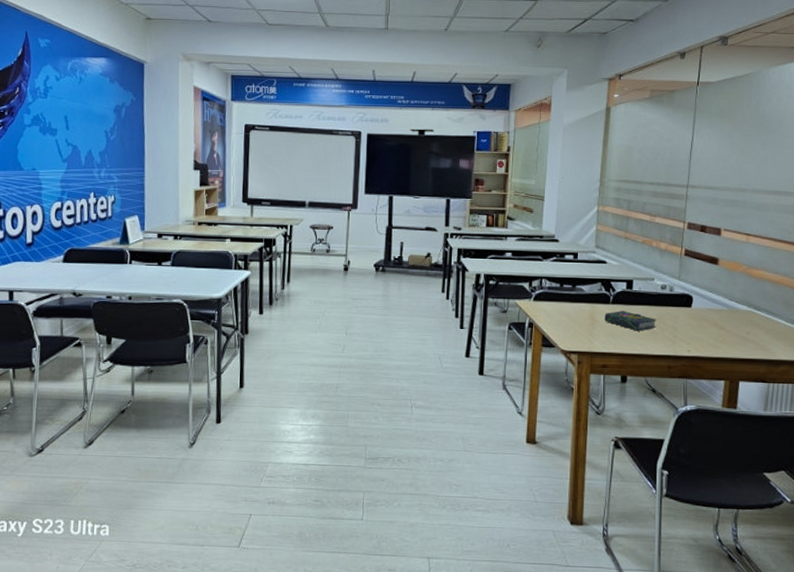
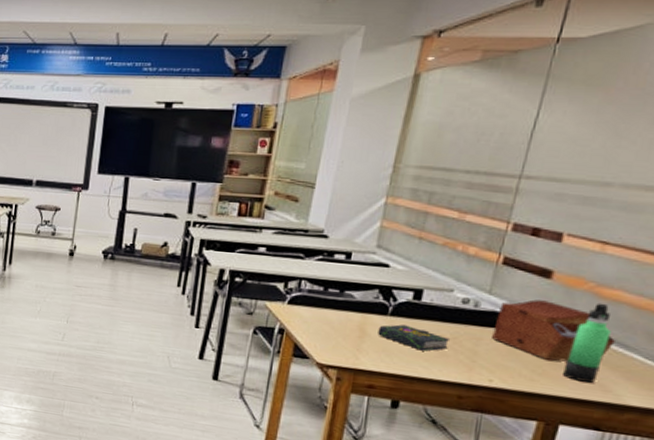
sewing box: none [685,282,765,330] -> present [492,299,615,362]
thermos bottle: none [736,281,762,345] -> present [563,303,611,383]

